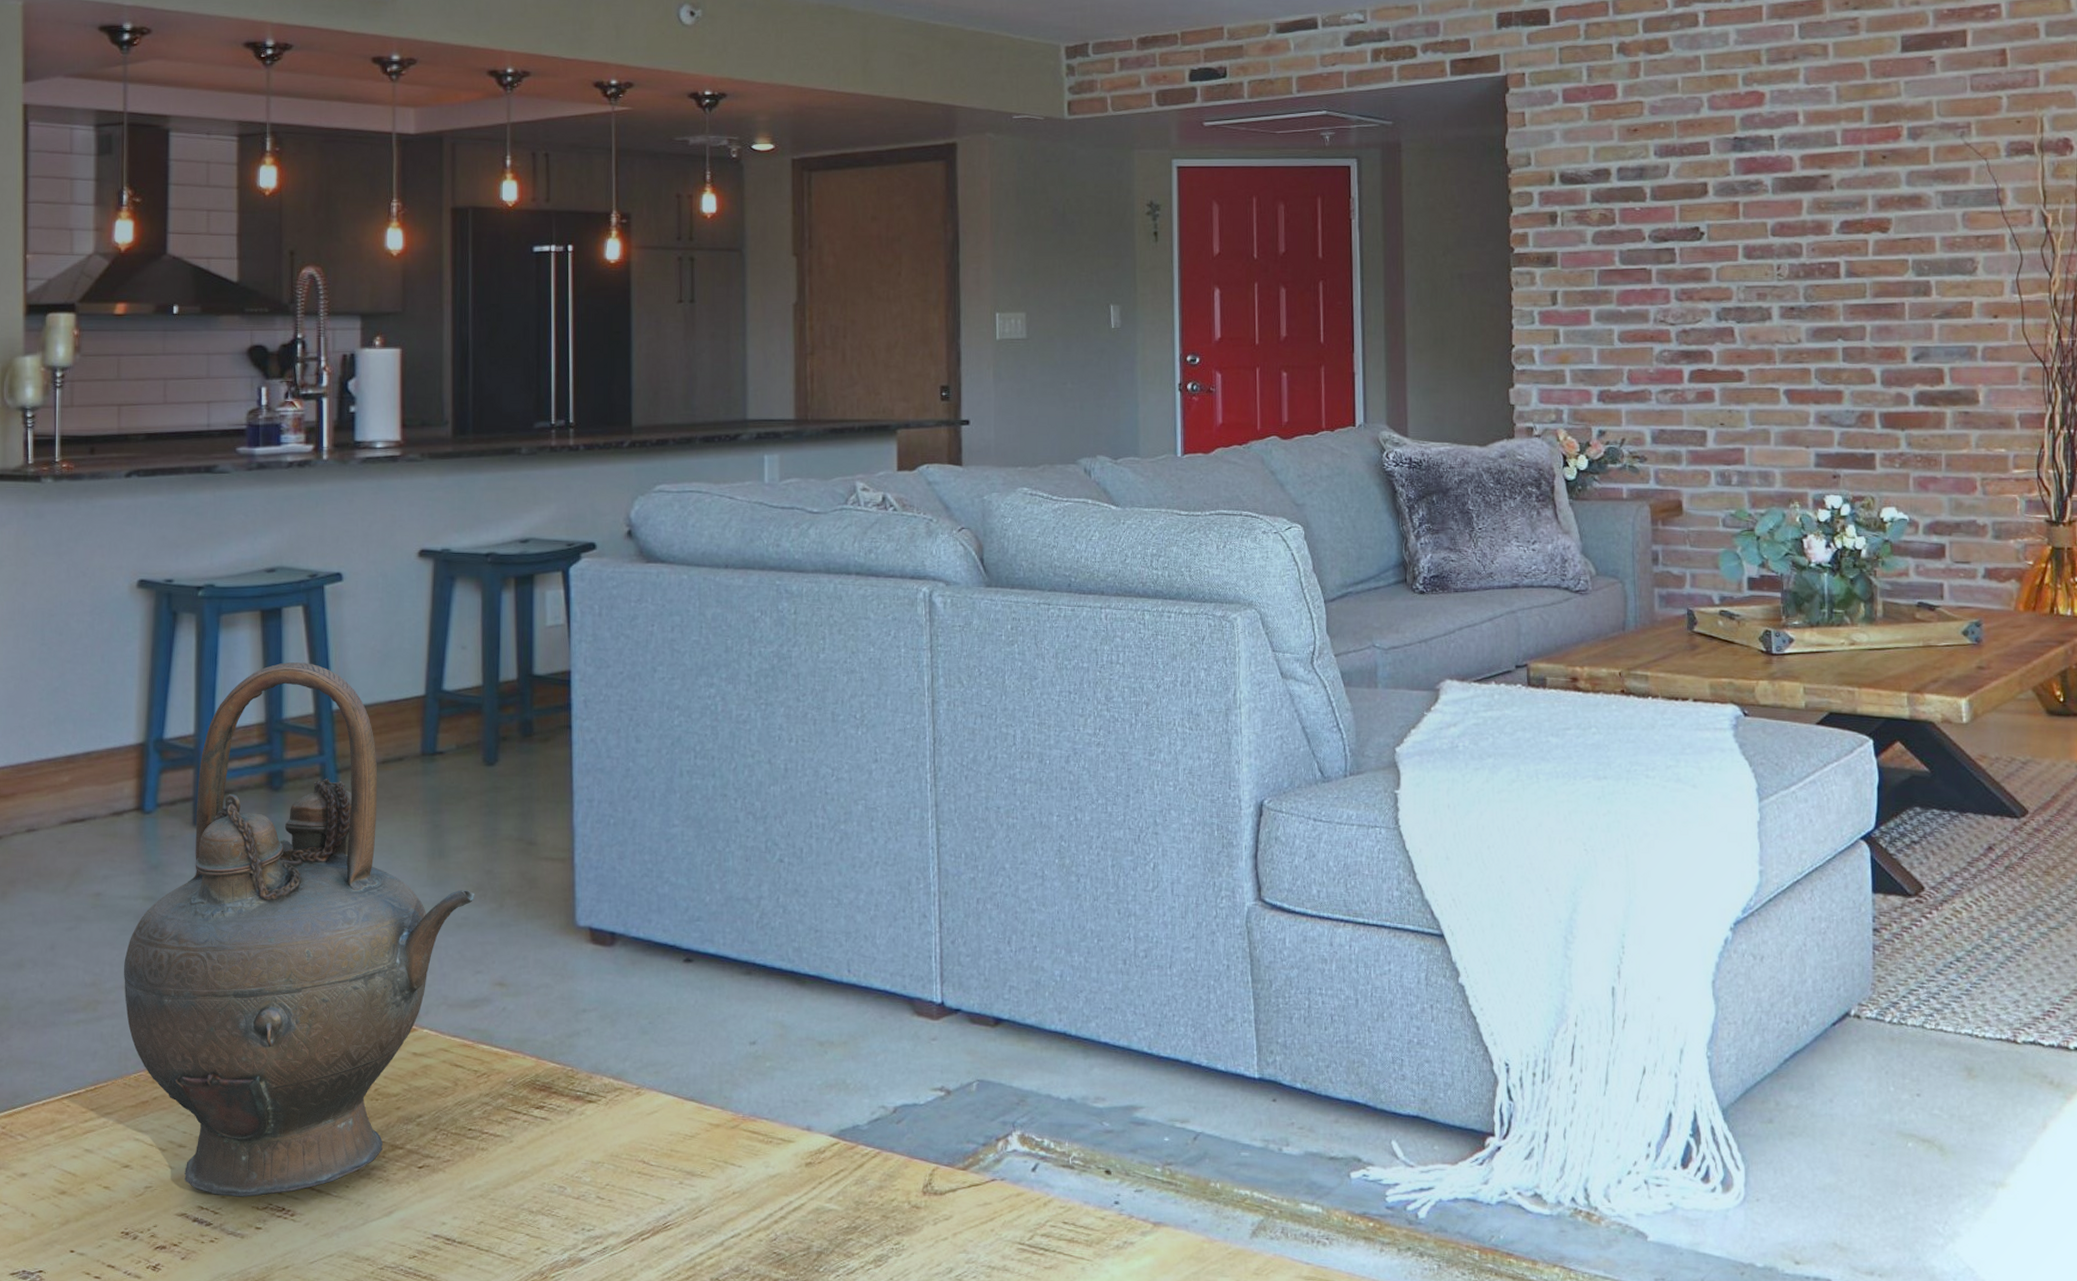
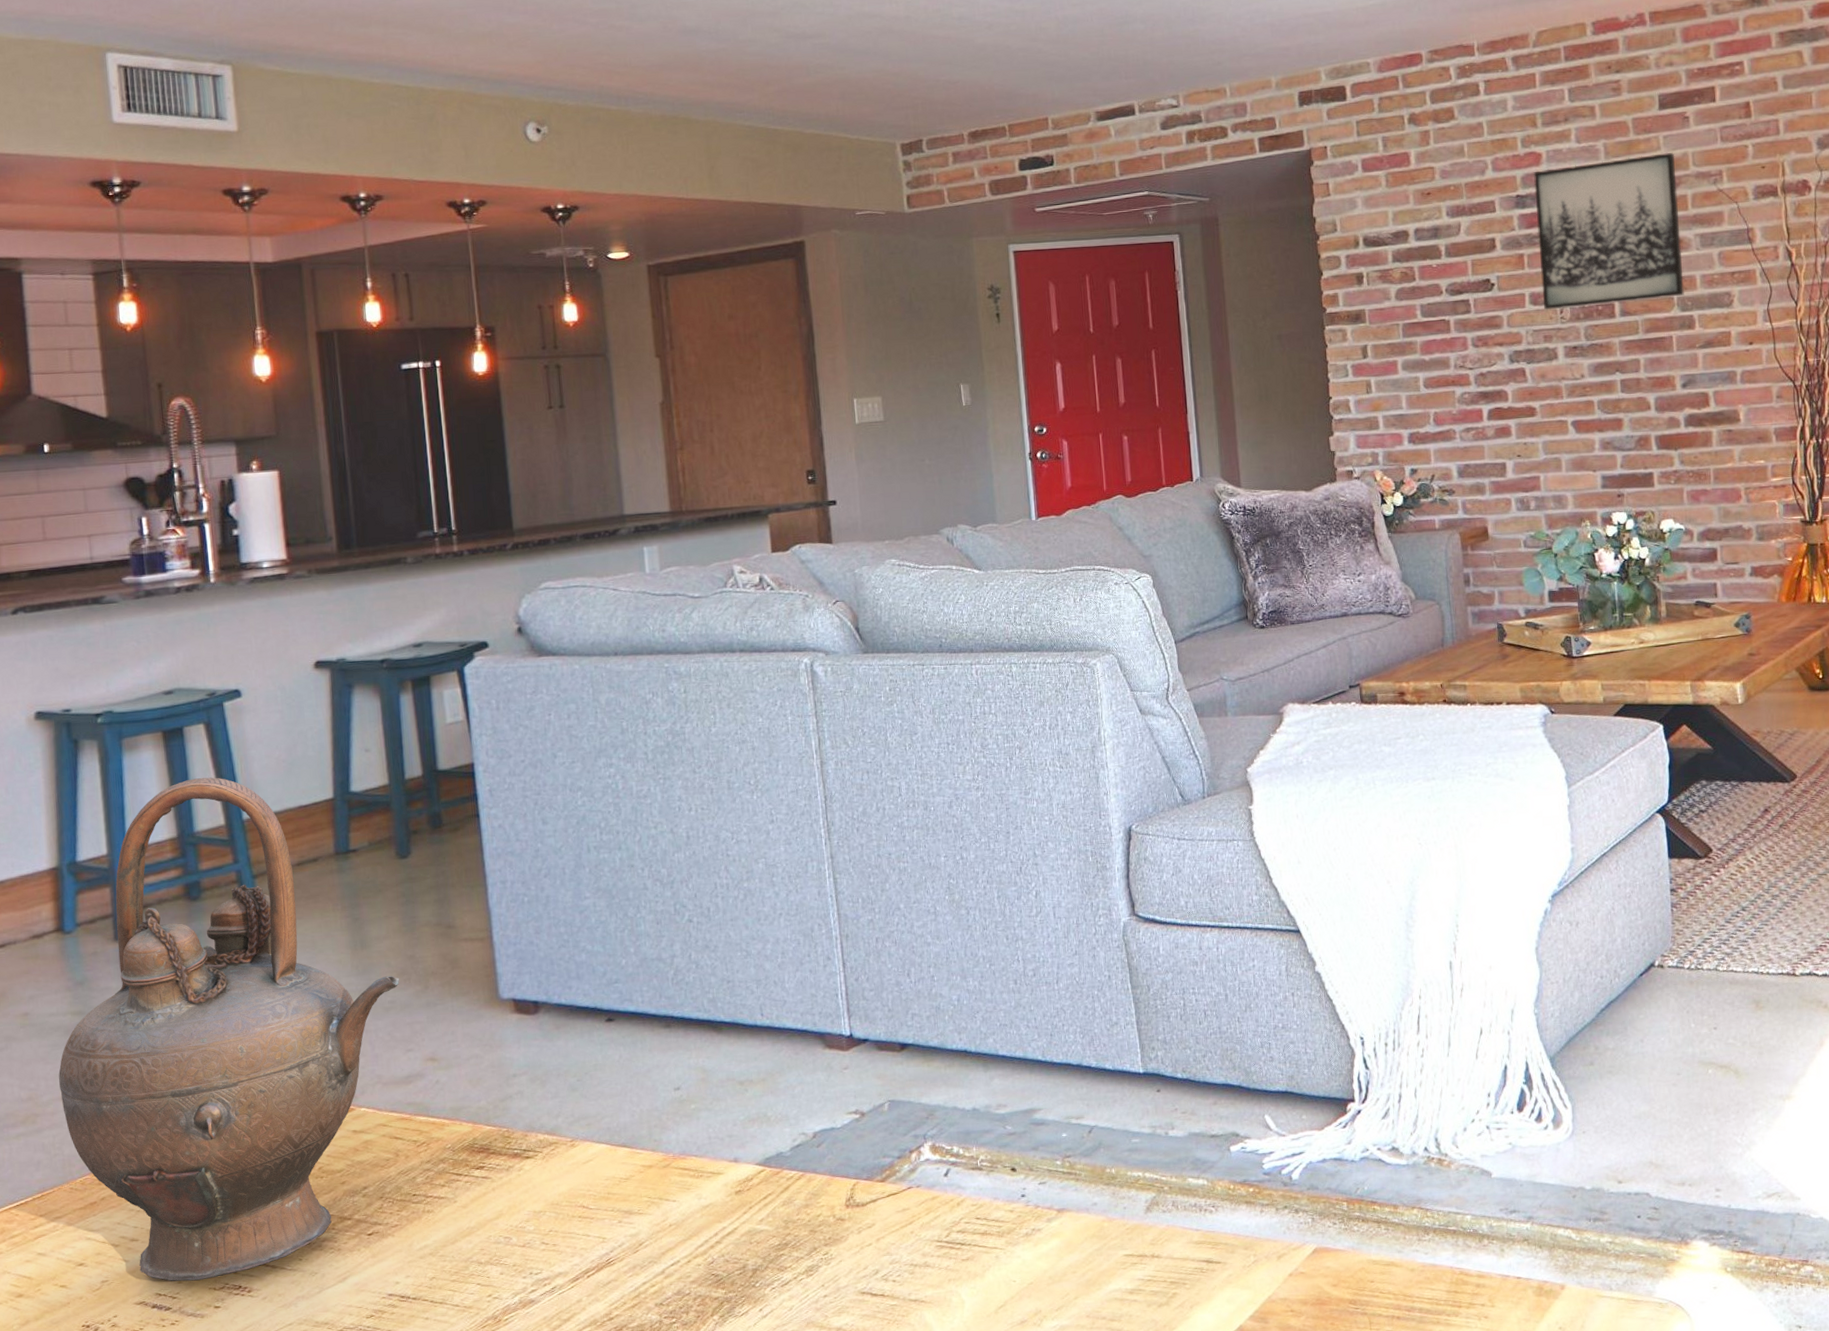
wall art: none [1754,99,1921,265] -> present [1533,152,1684,310]

